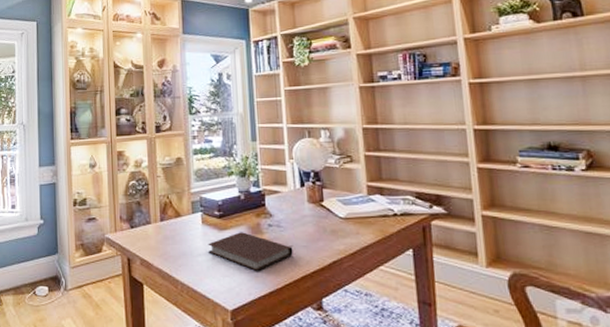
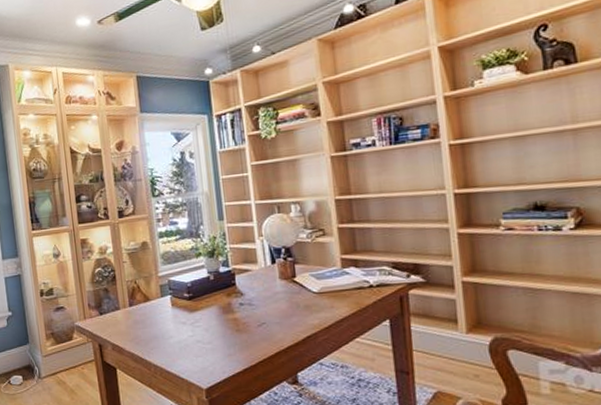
notebook: present [208,232,293,272] -> none [179,312,266,351]

